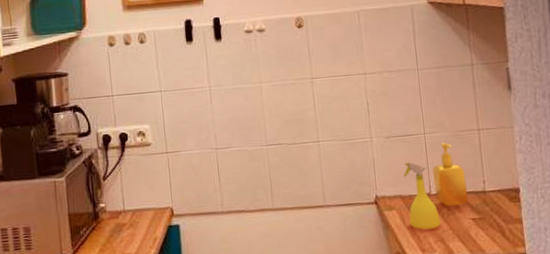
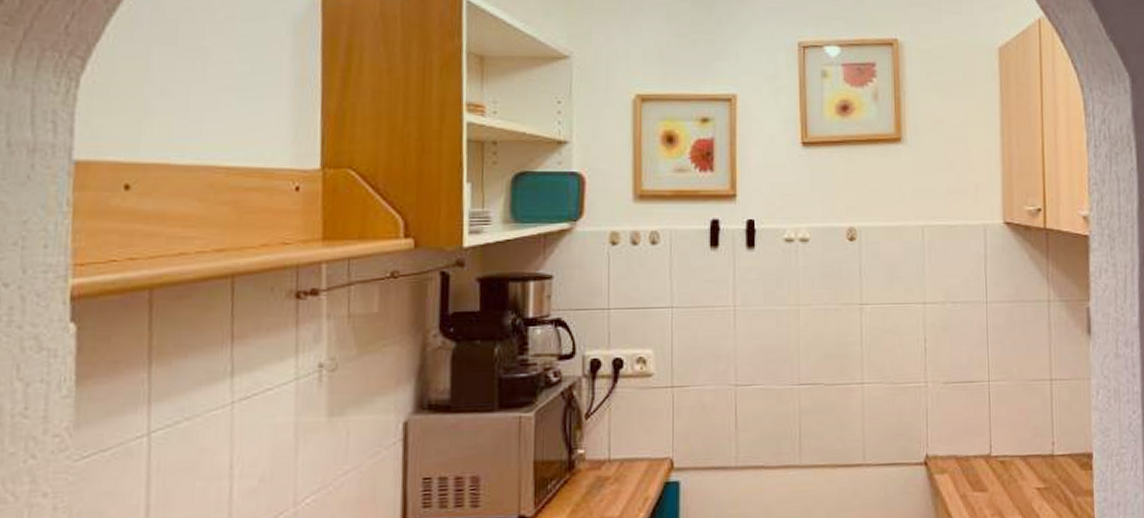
spray bottle: present [403,162,441,230] -> none [961,415,1000,500]
soap dispenser: present [432,142,468,207] -> none [995,393,1033,473]

